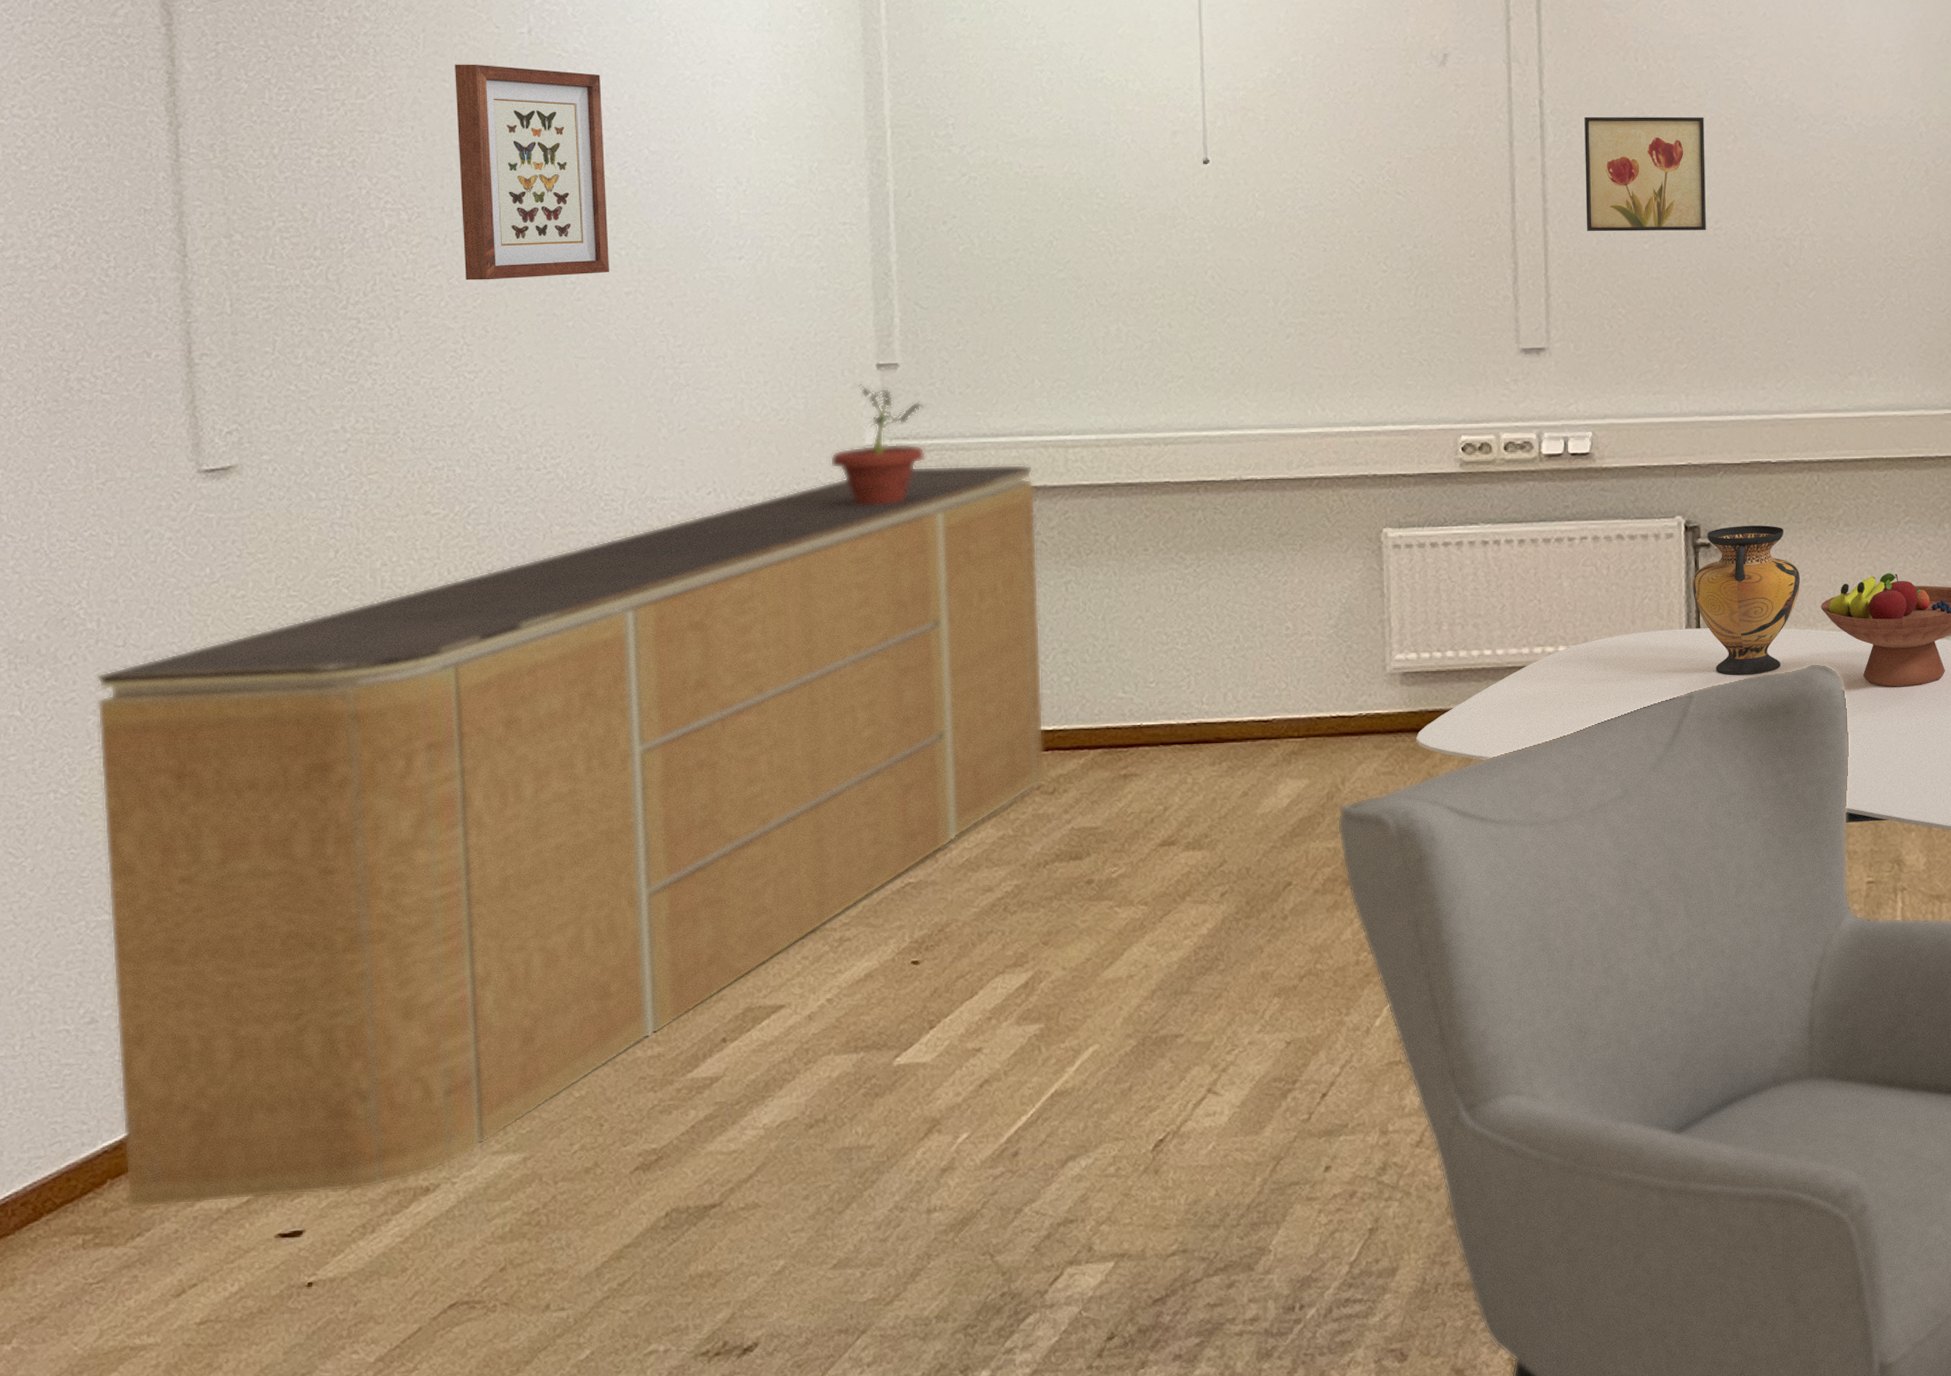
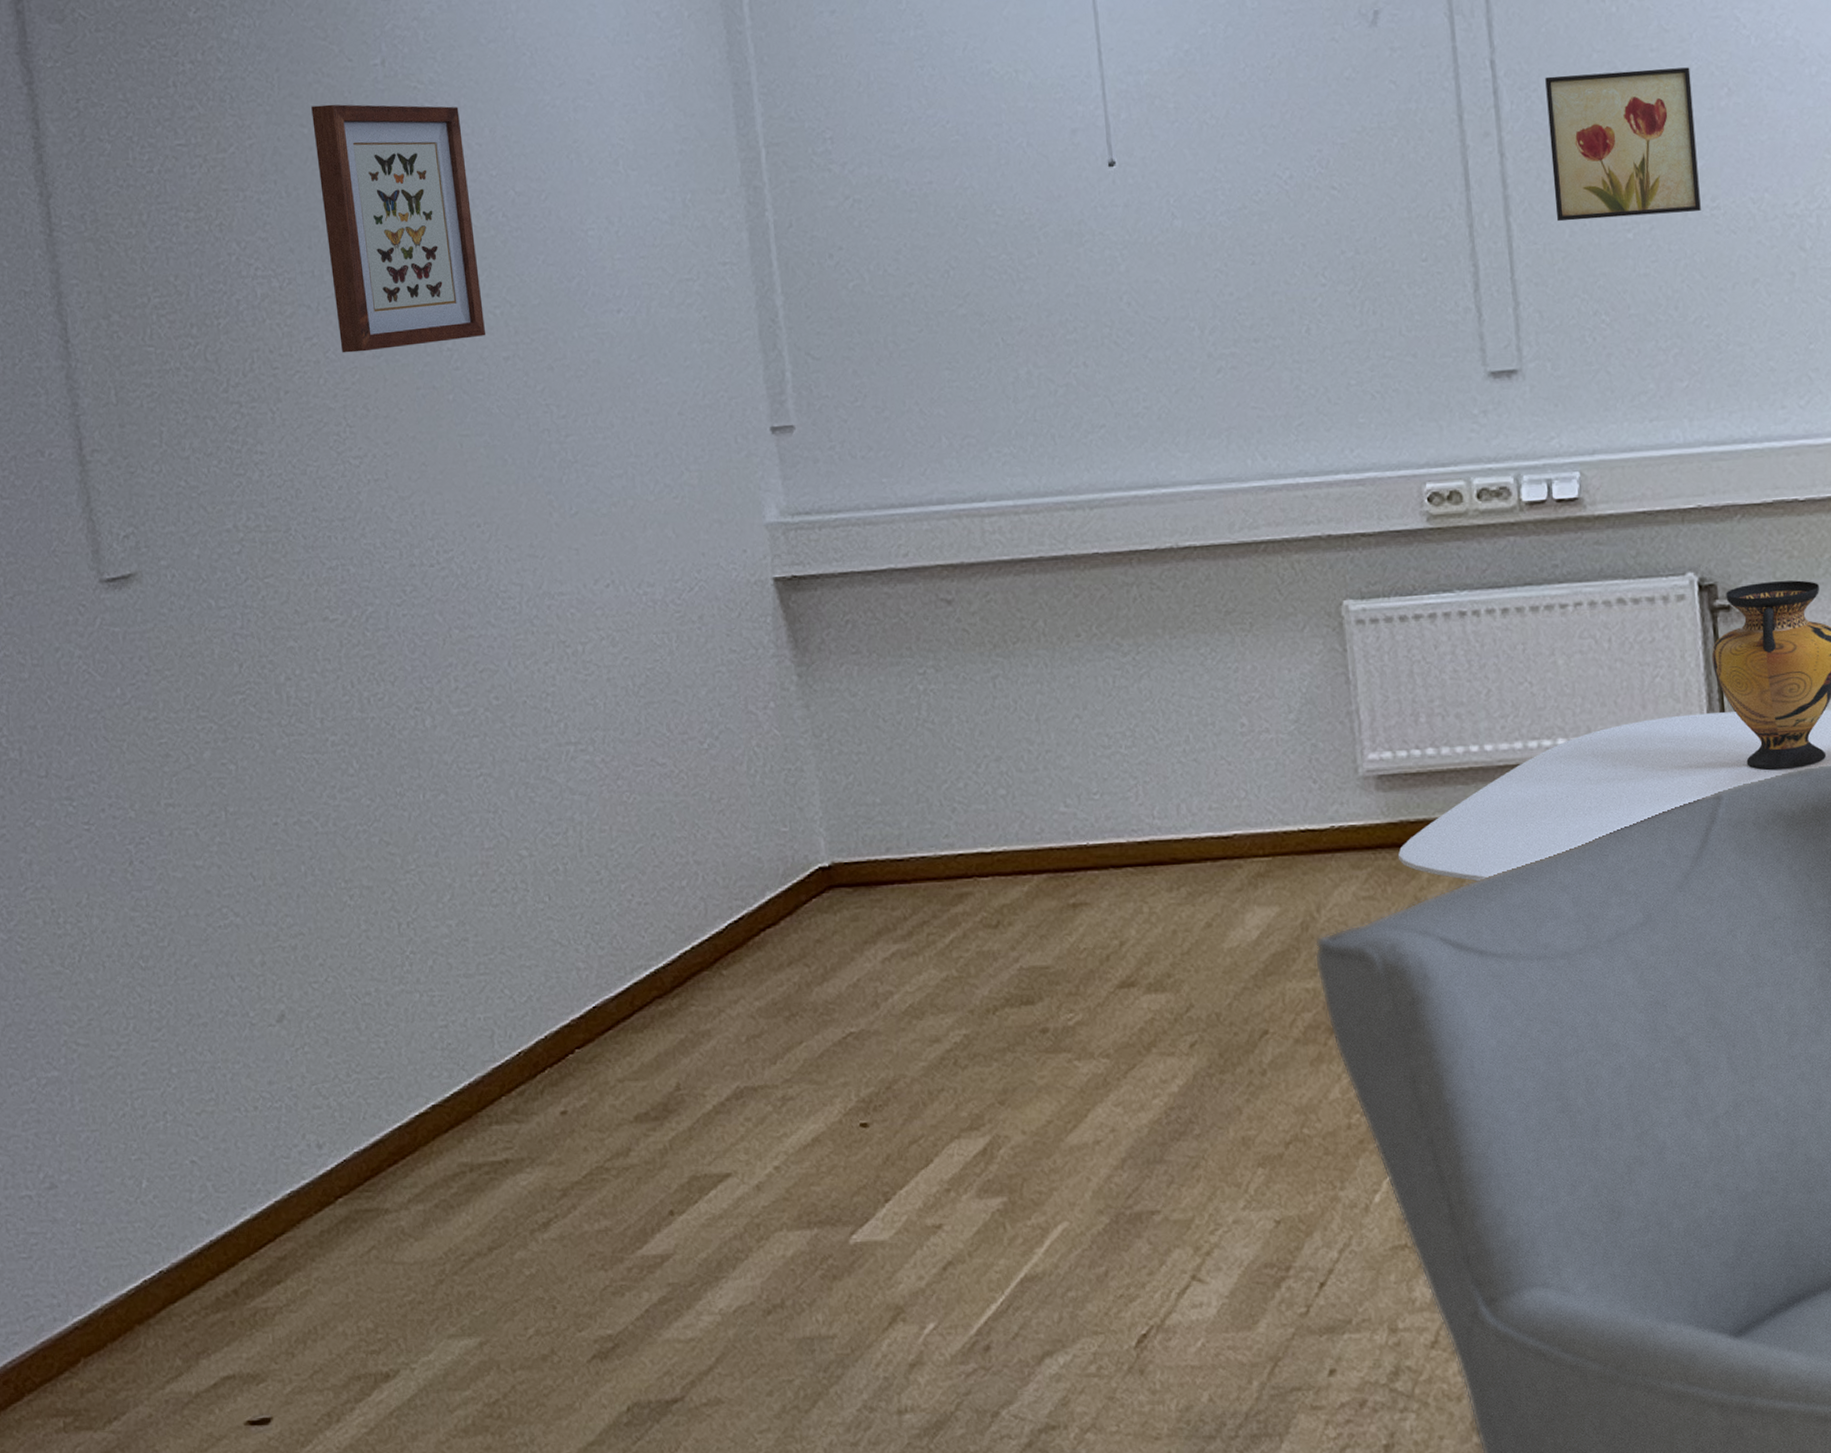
sideboard: present [96,464,1045,1209] -> none [23,538,988,1391]
potted plant: present [830,384,926,505] -> none [729,452,832,594]

